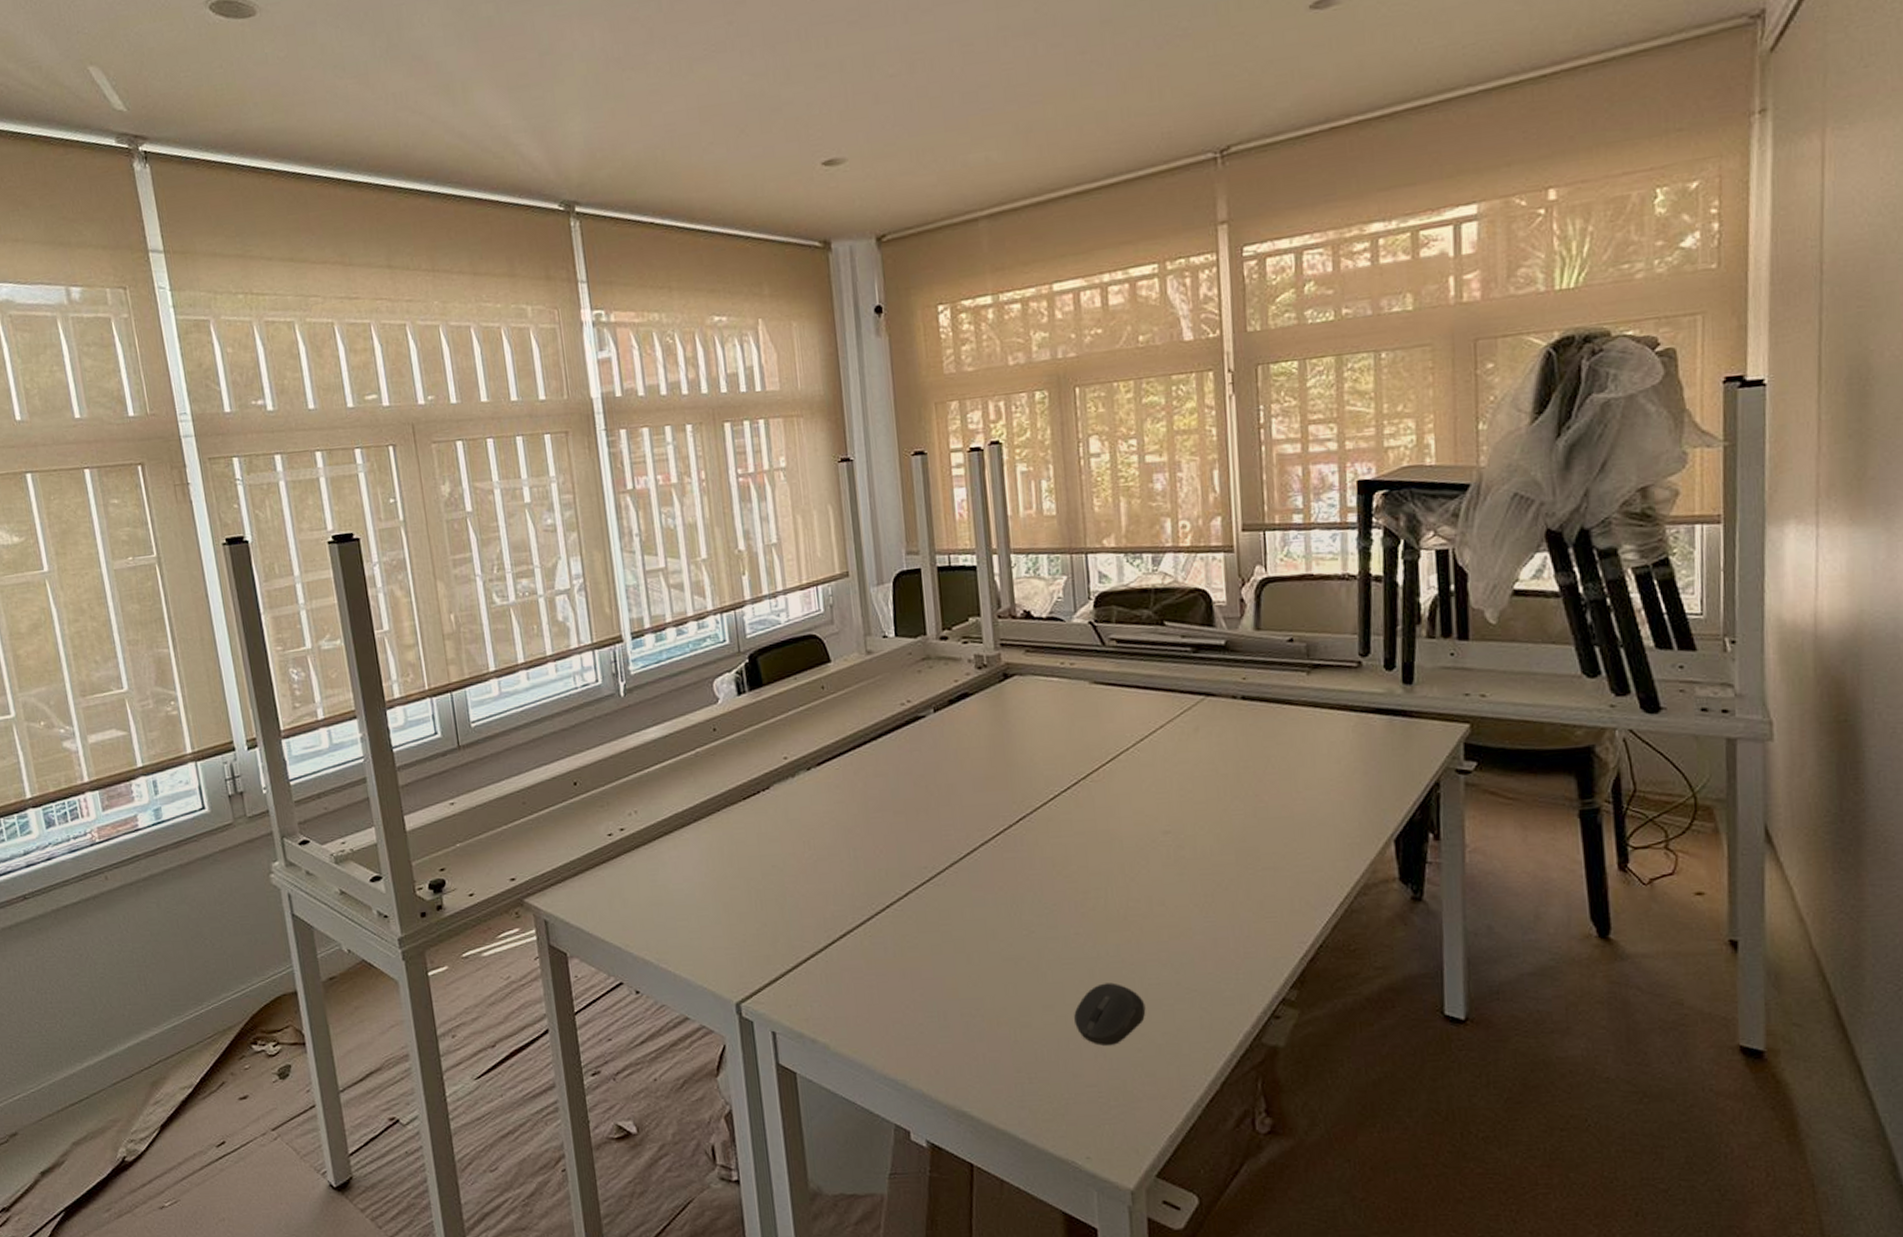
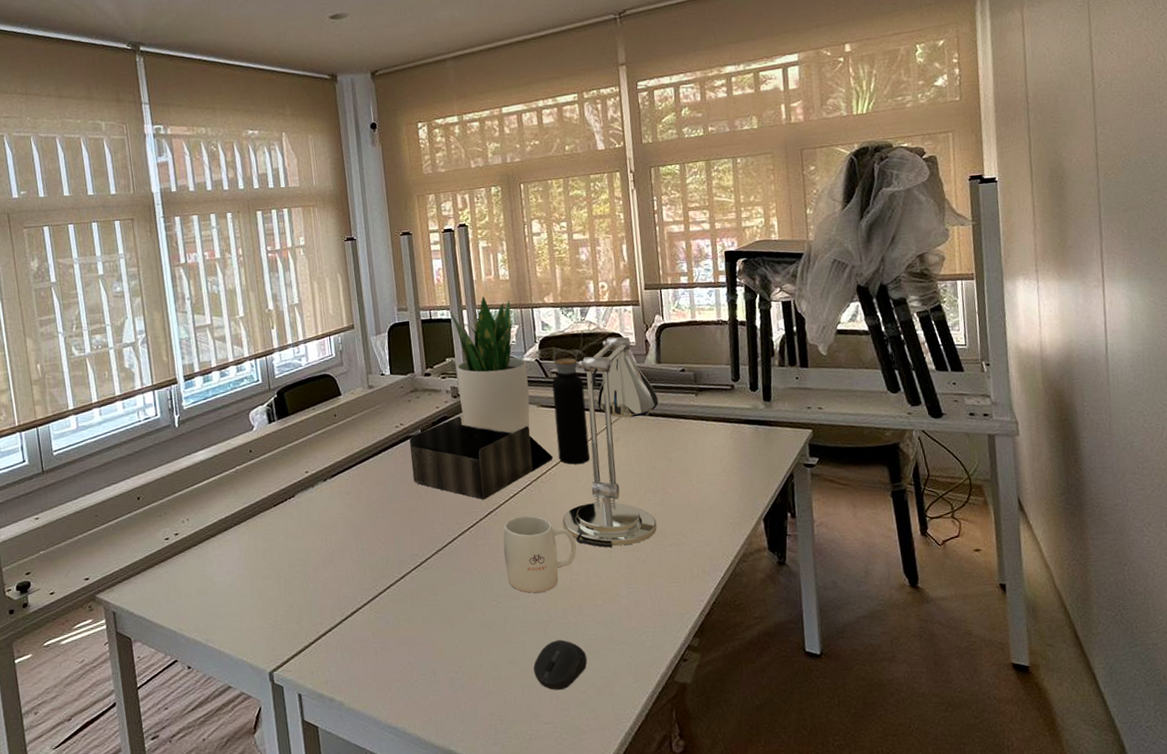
desk organizer: none [918,693,1109,802] -> present [409,416,553,500]
planter: none [970,537,1080,717] -> present [446,296,530,433]
mug: none [1038,823,1136,922] -> present [503,515,577,593]
water bottle: none [1110,609,1159,760] -> present [552,349,590,465]
desk lamp: none [1119,593,1255,869] -> present [562,336,659,548]

